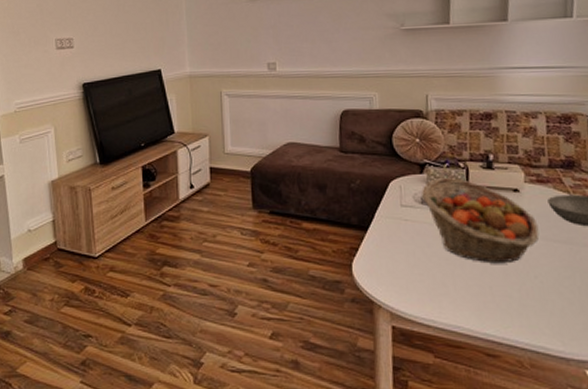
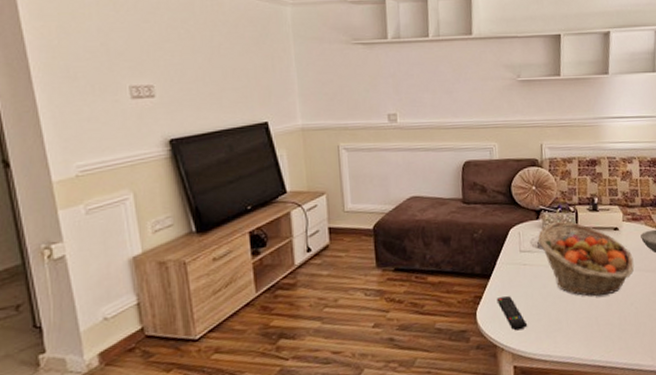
remote control: none [374,252,407,289] -> present [496,296,527,331]

